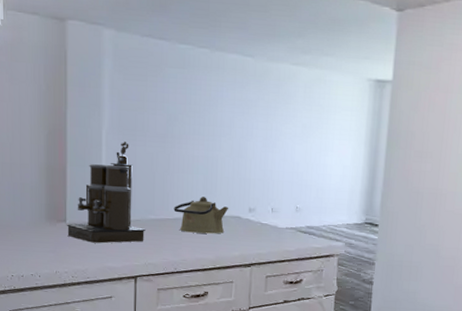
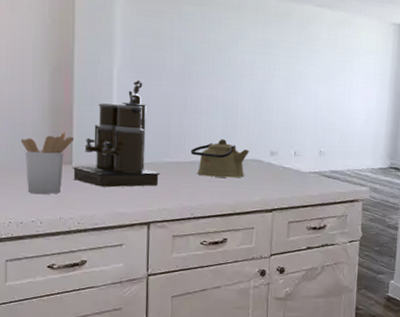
utensil holder: none [20,191,67,250] -> present [20,131,74,195]

